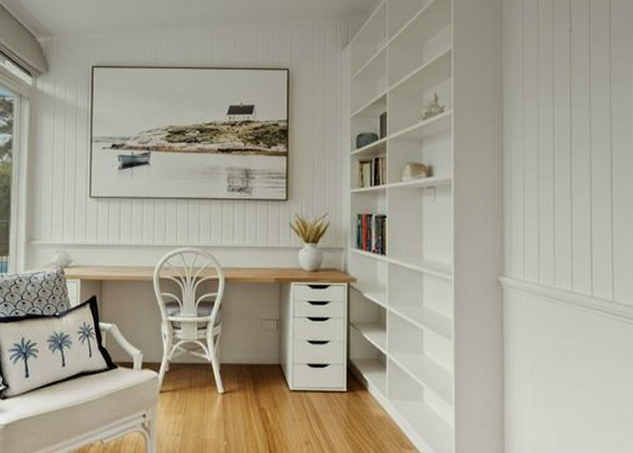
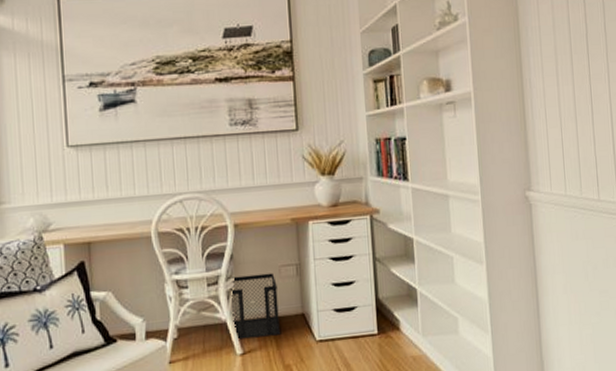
wastebasket: none [217,324,258,380] -> present [231,273,280,340]

